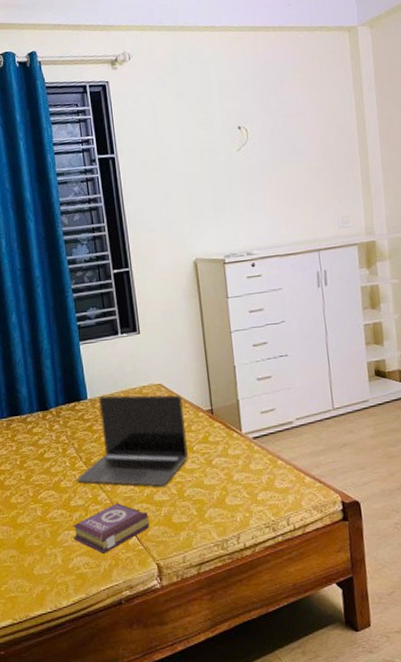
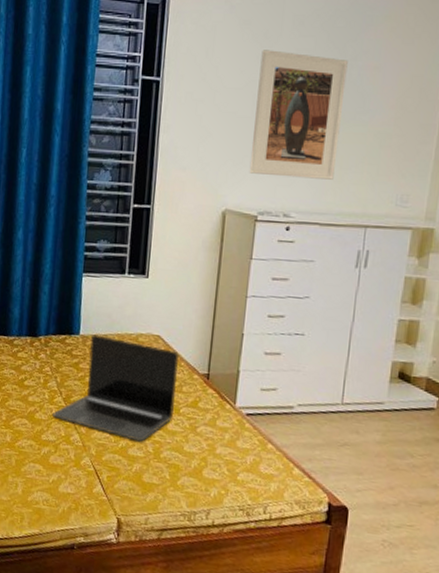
book: present [73,503,150,554] -> none [38,447,119,495]
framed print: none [198,112,283,223] -> present [249,50,348,180]

